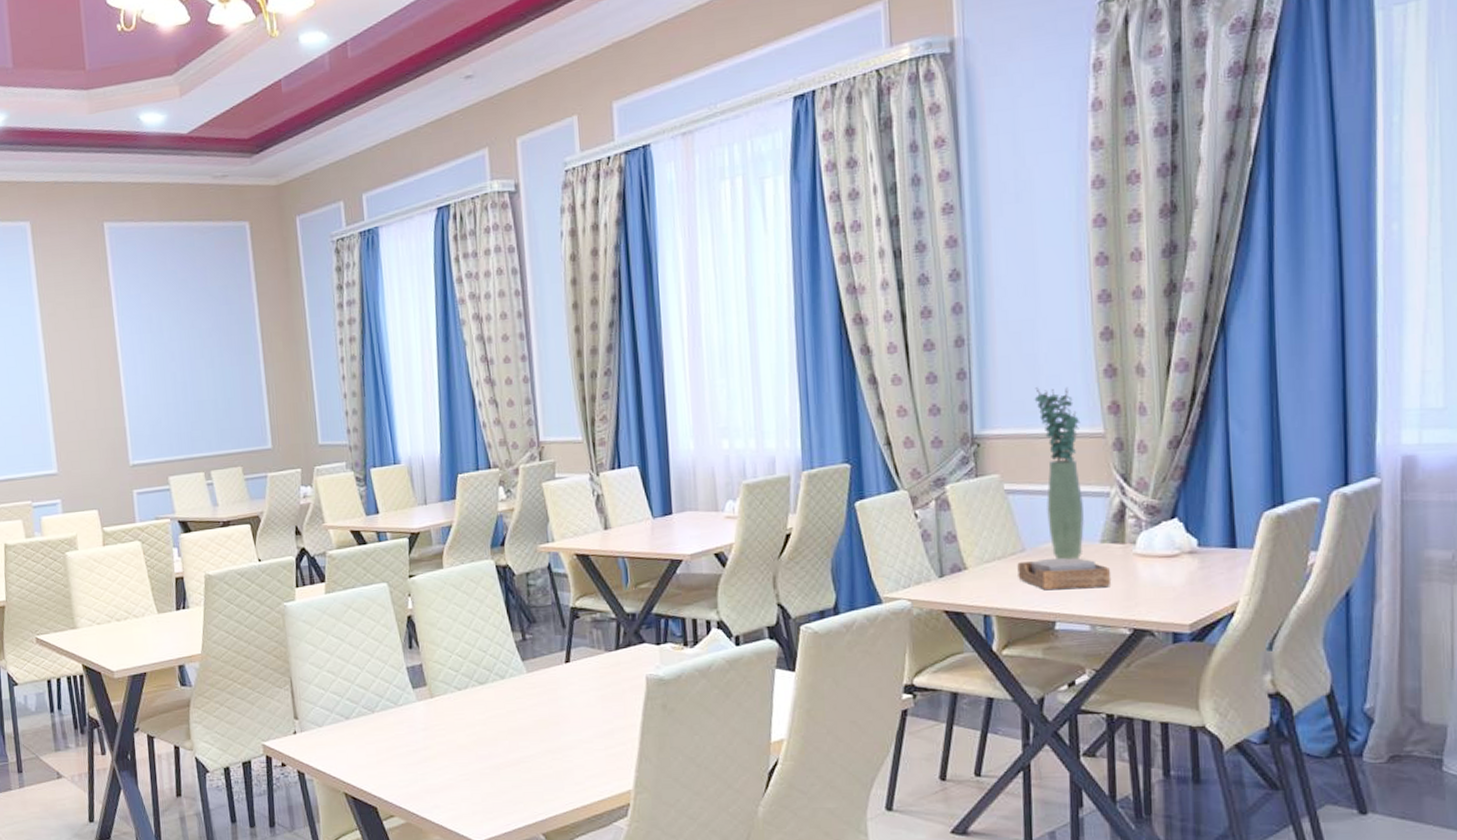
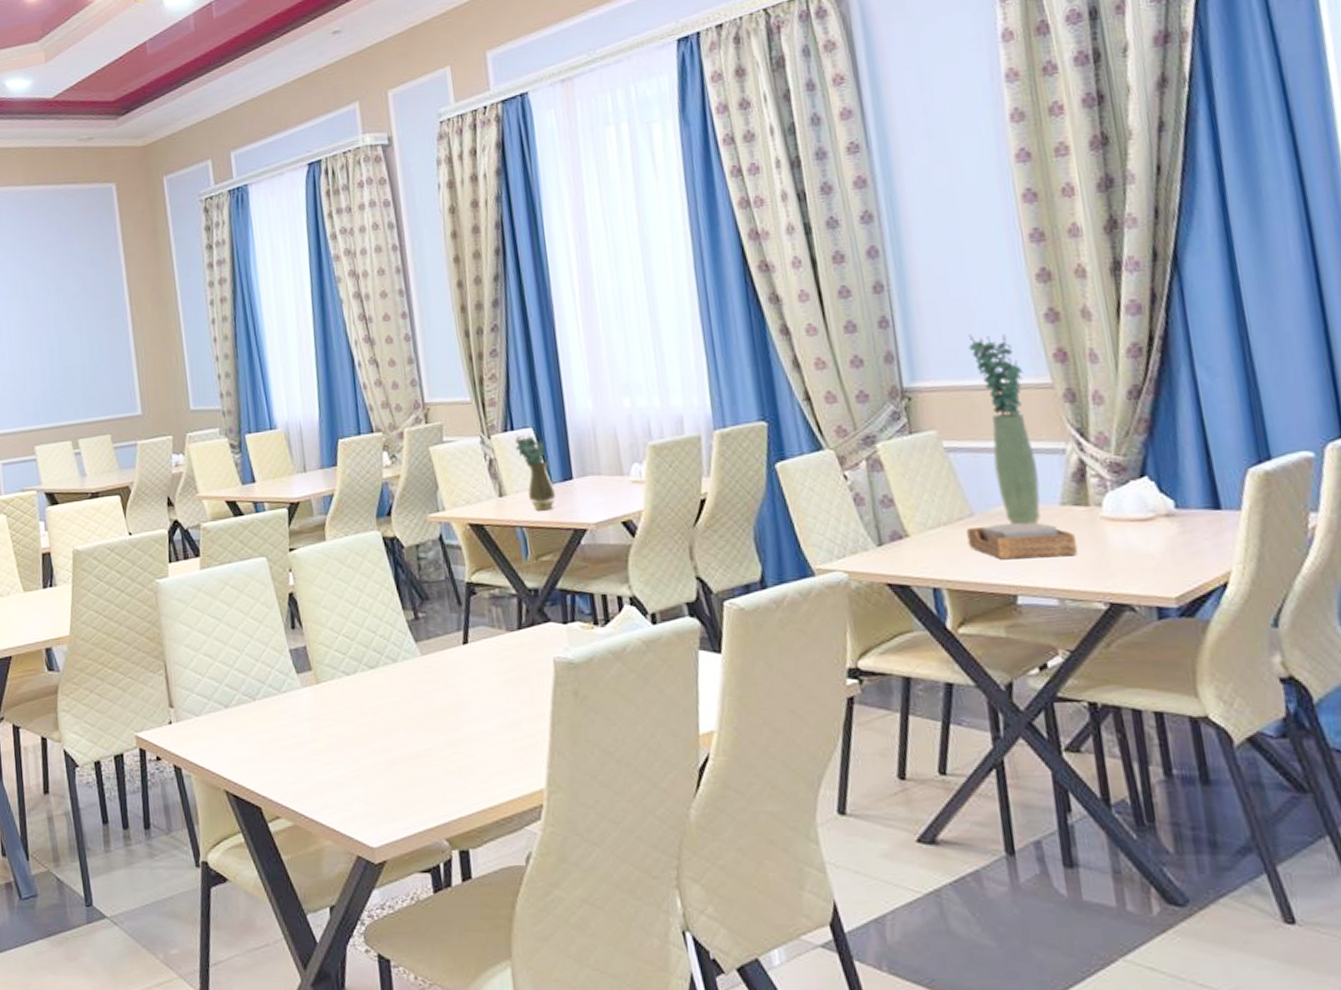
vase: none [621,471,656,543] -> present [515,433,556,511]

